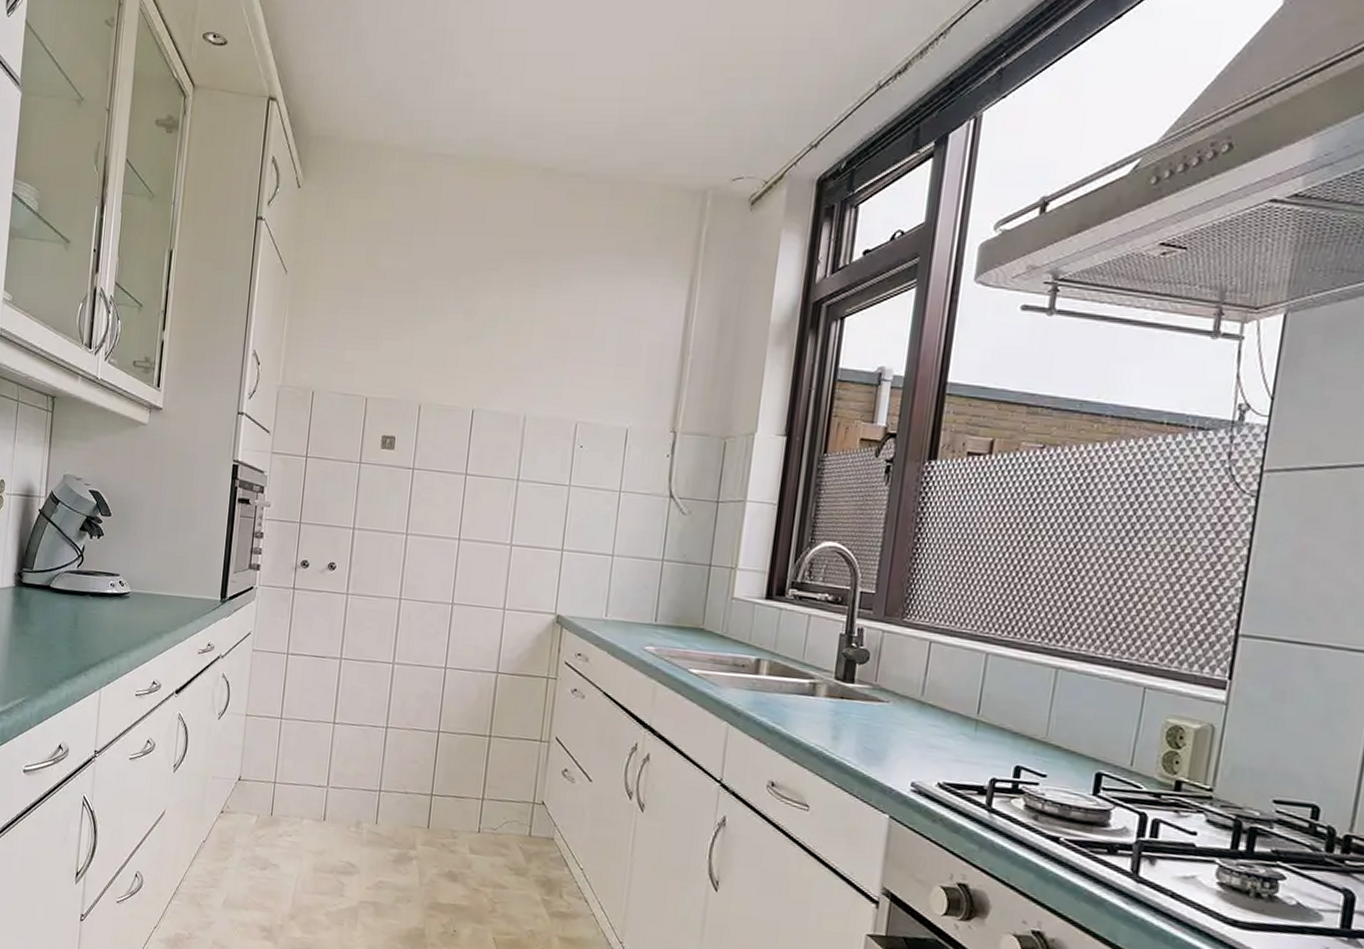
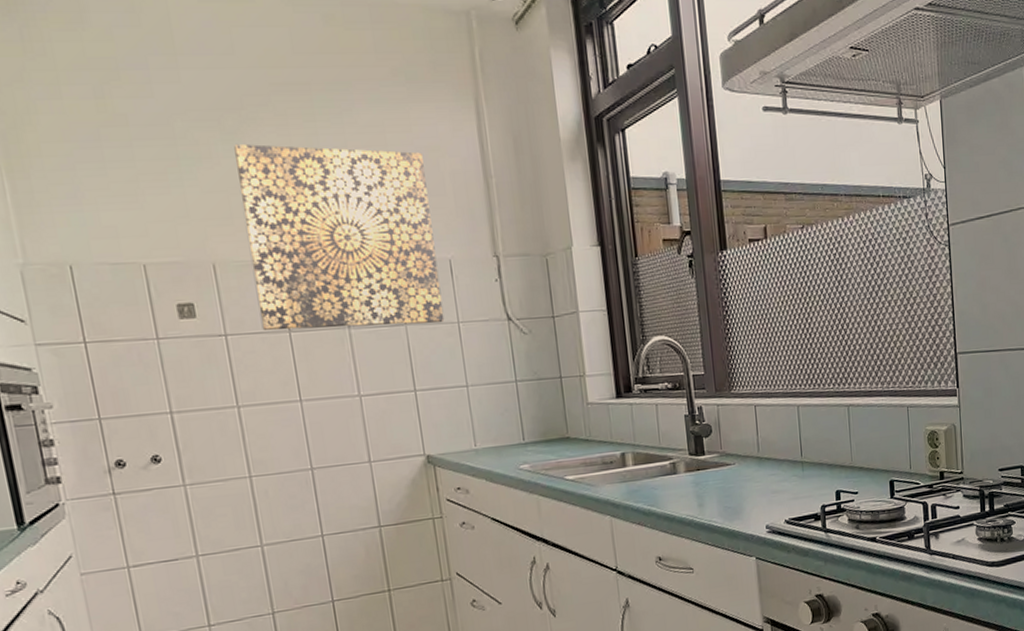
wall art: none [444,301,626,489] -> present [234,143,445,331]

